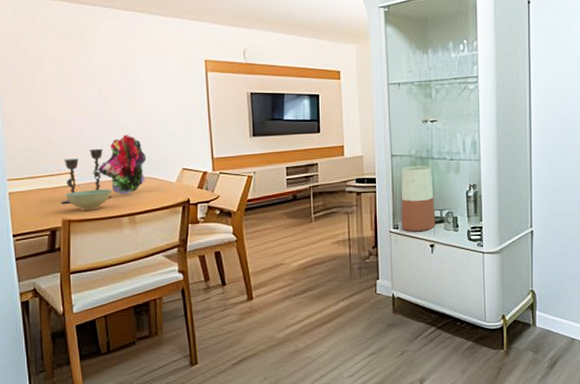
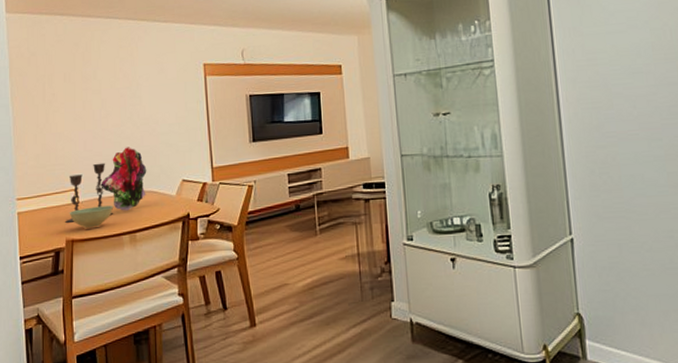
vase: present [401,166,435,232] -> none [413,165,456,244]

